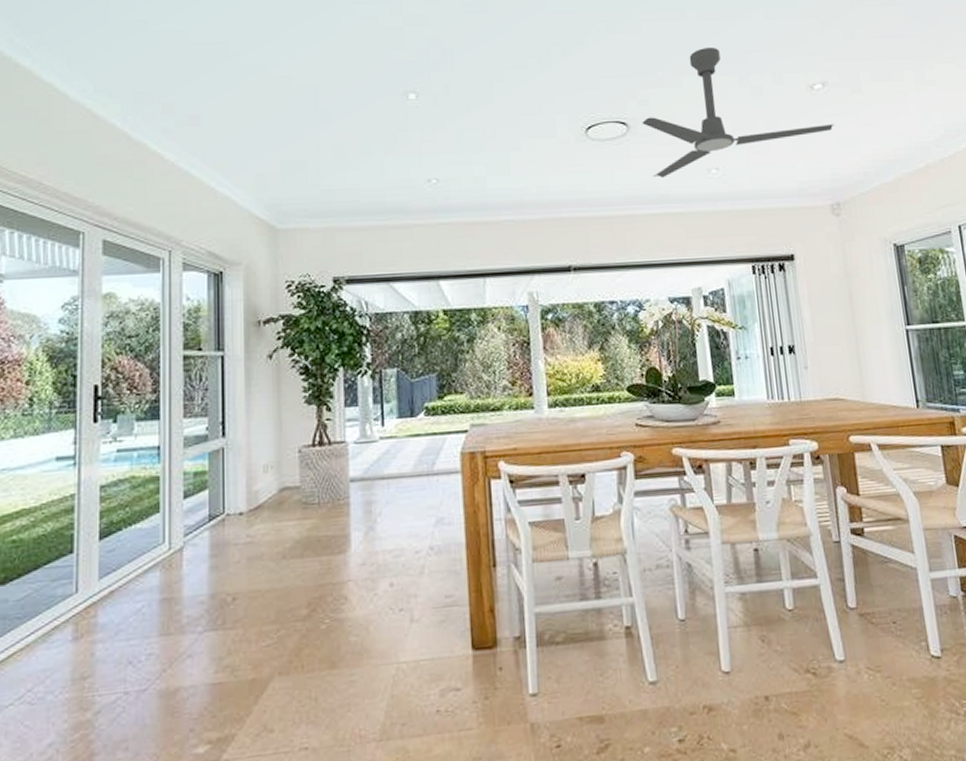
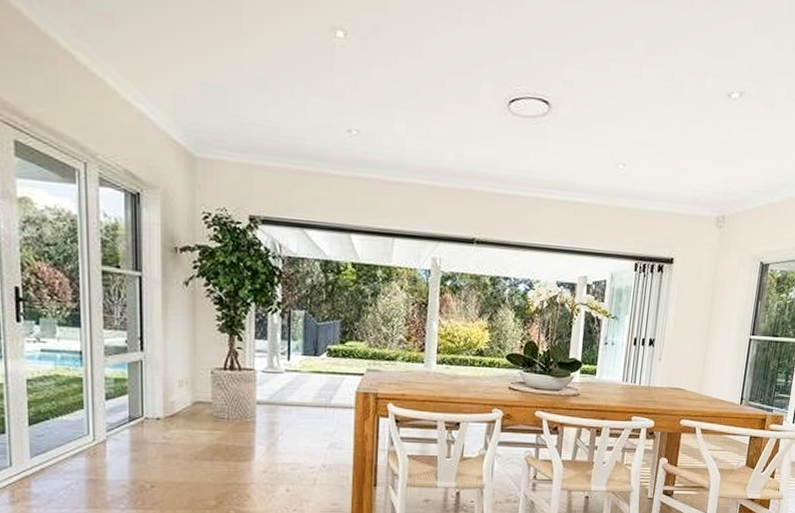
ceiling fan: present [642,48,834,178] -> none [564,33,740,165]

